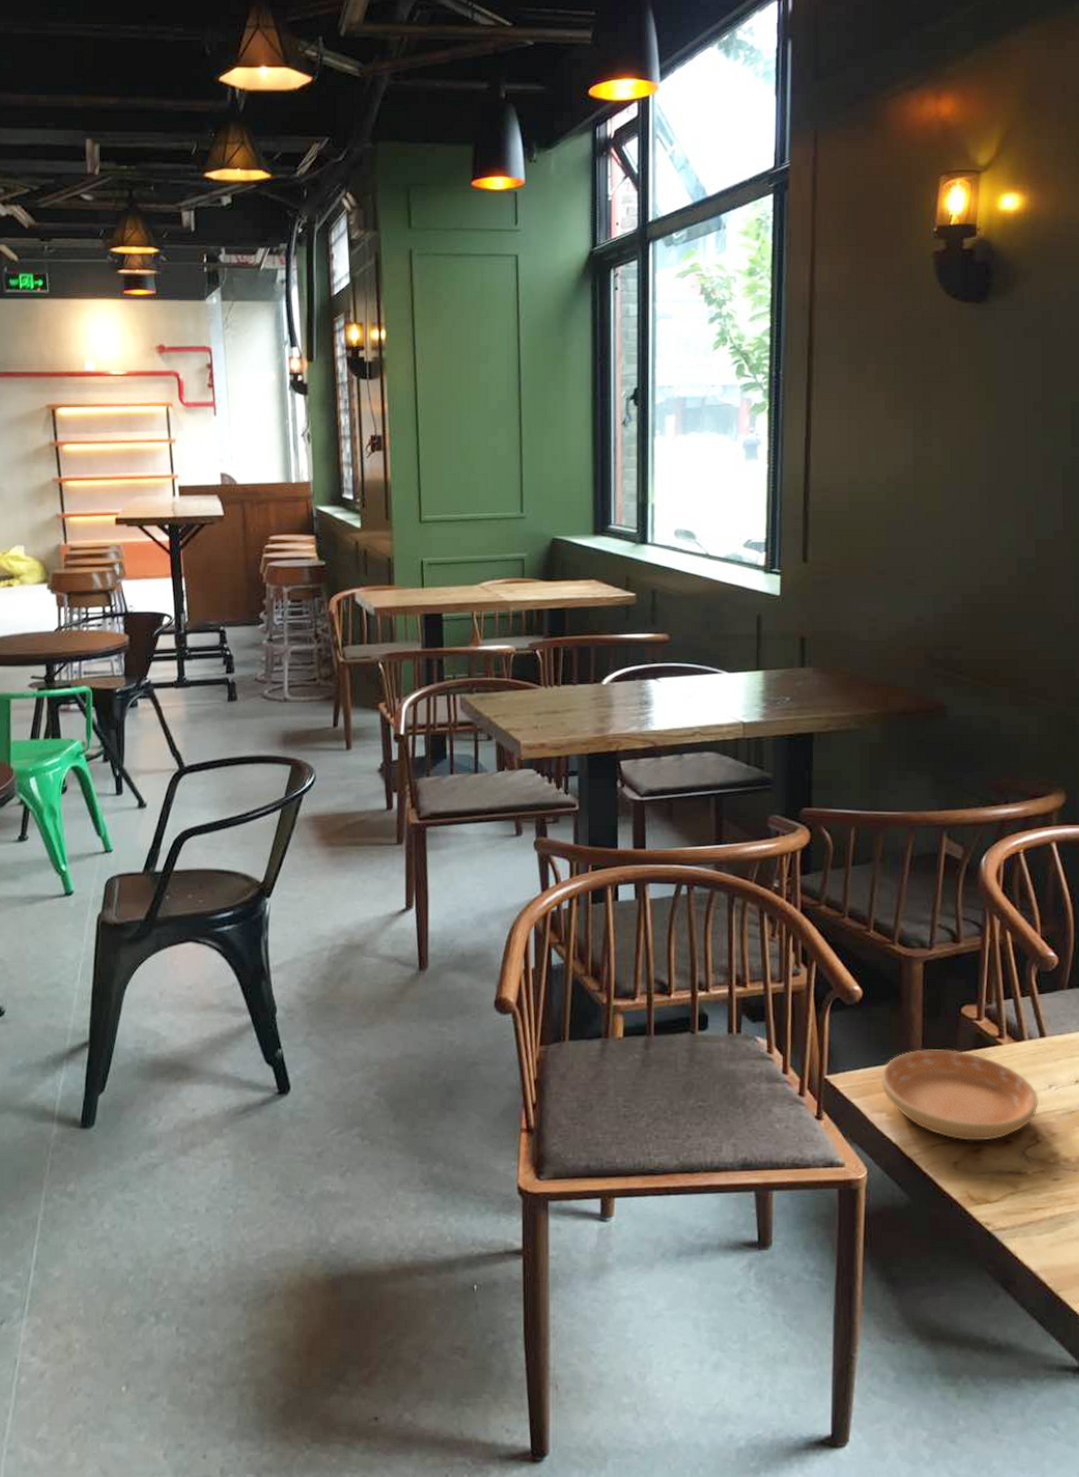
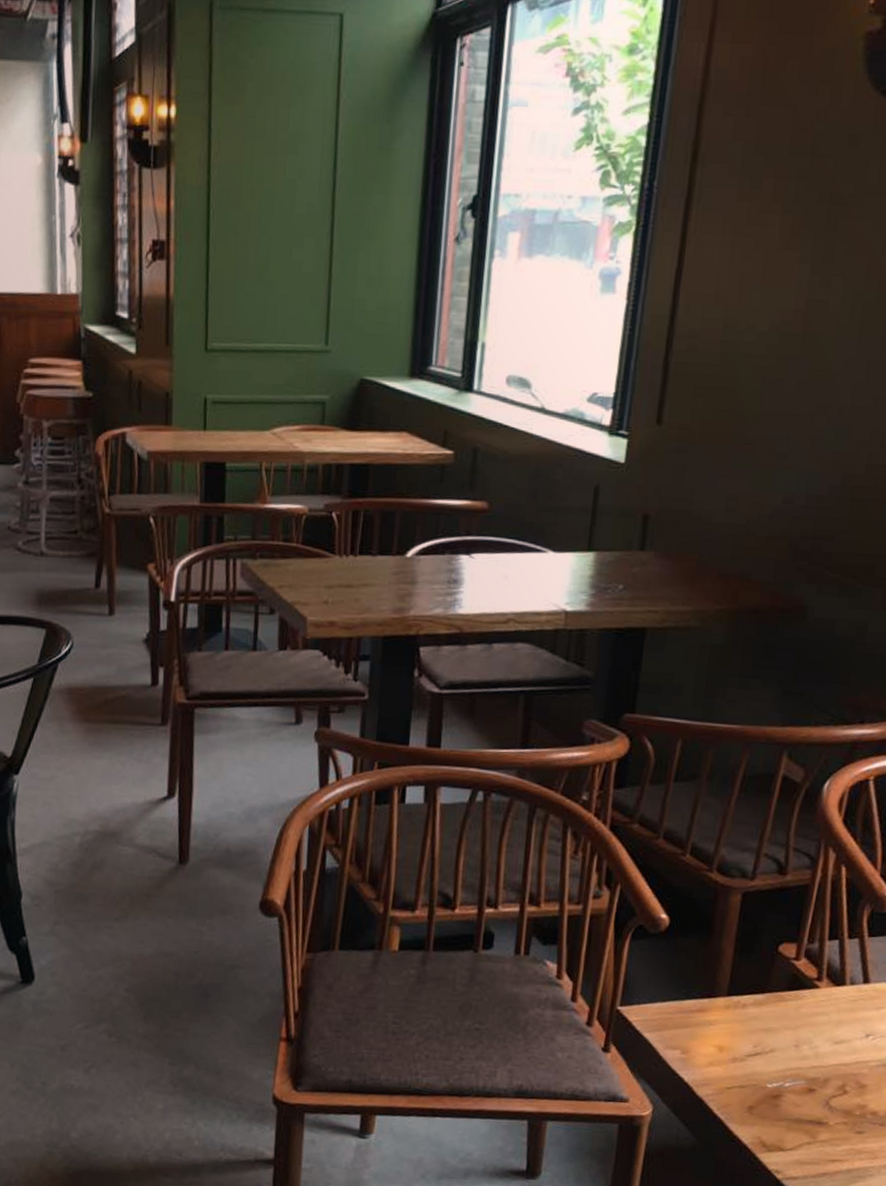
saucer: present [881,1049,1038,1141] -> none [678,987,852,1087]

